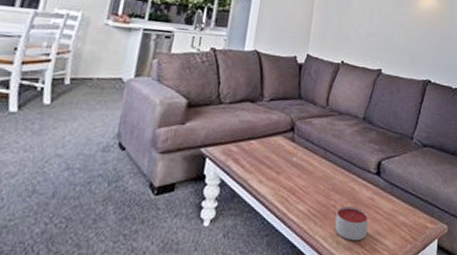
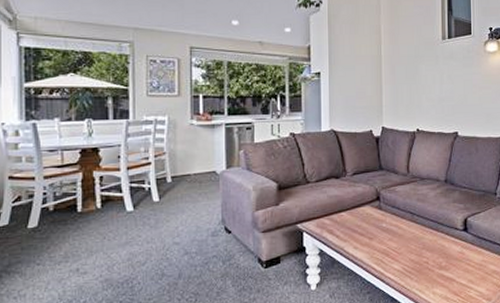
candle: present [335,206,368,241] -> none [430,261,460,291]

